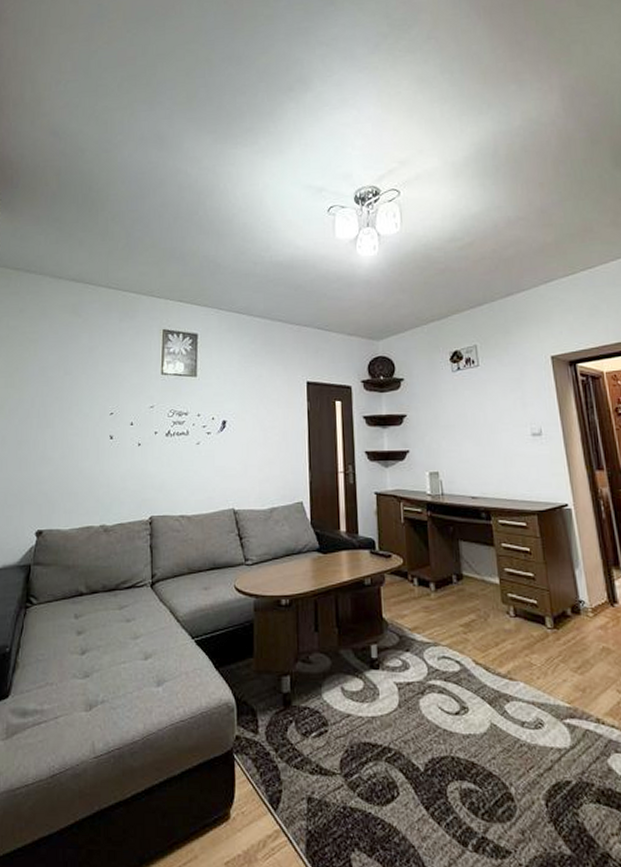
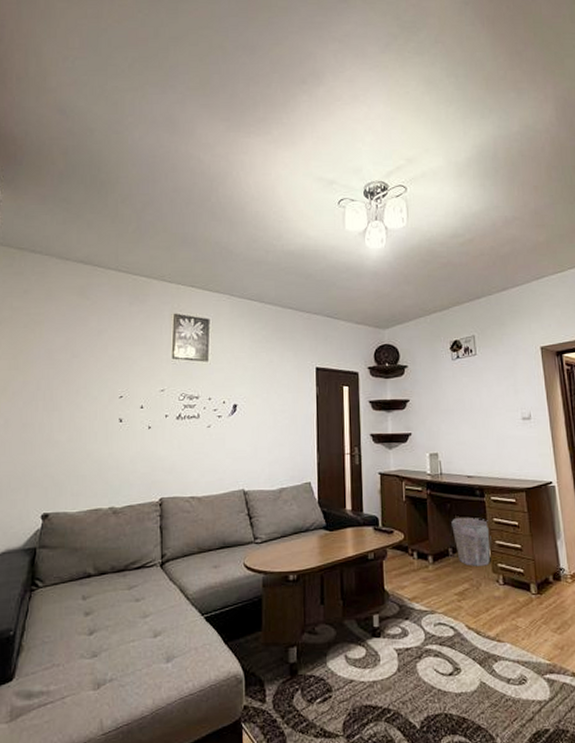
waste bin: none [455,541,500,596] -> present [451,517,492,566]

